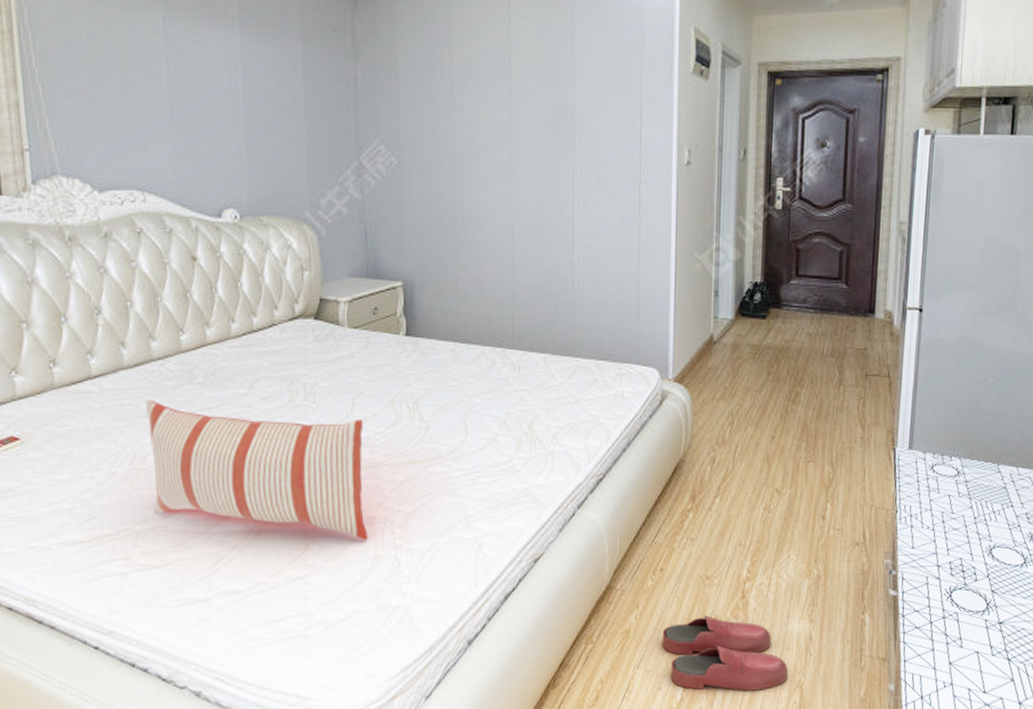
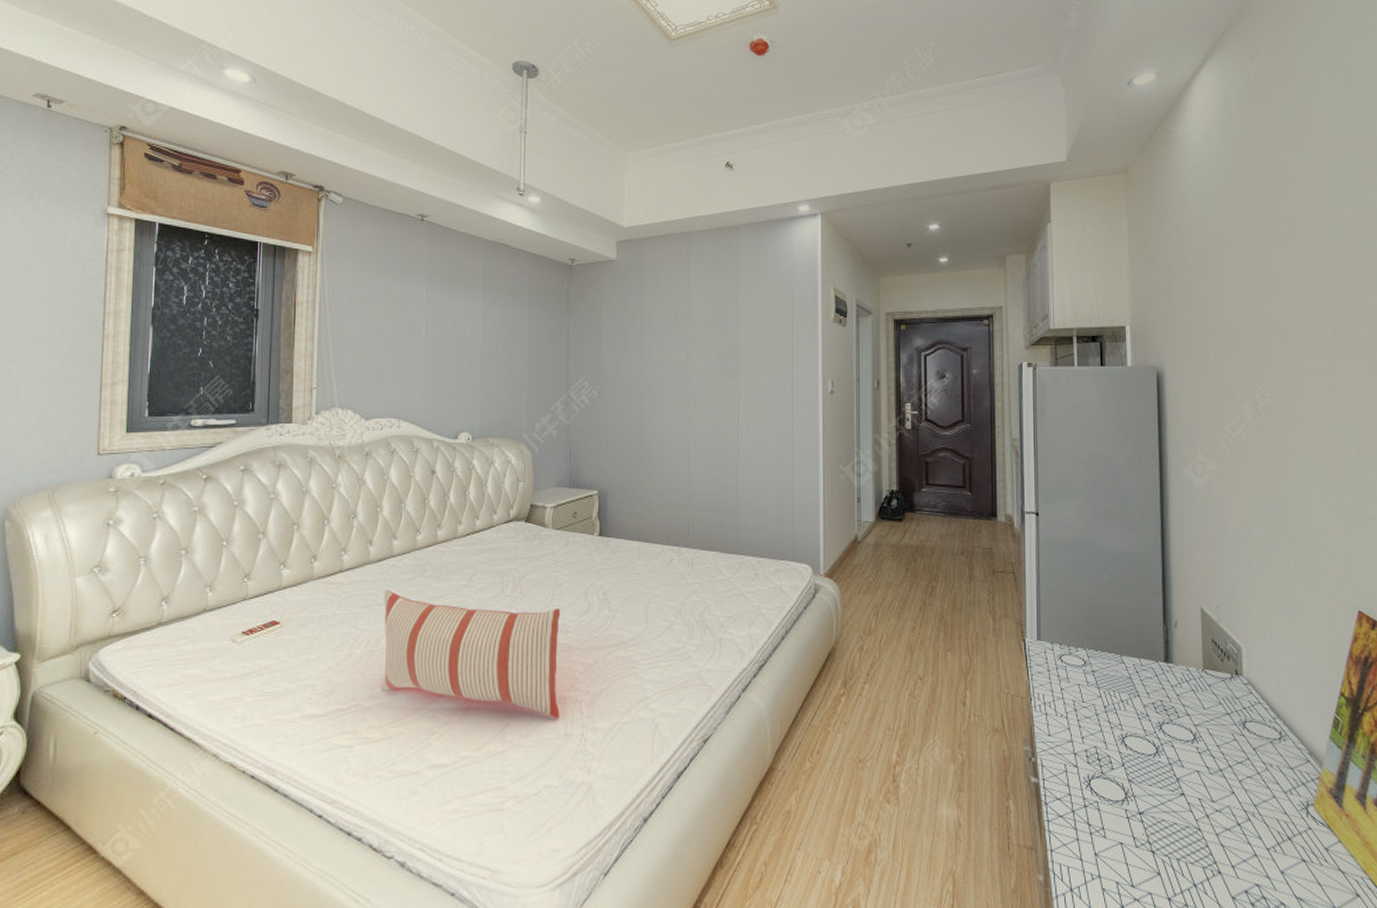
slippers: present [662,615,788,691] -> none [820,798,940,877]

